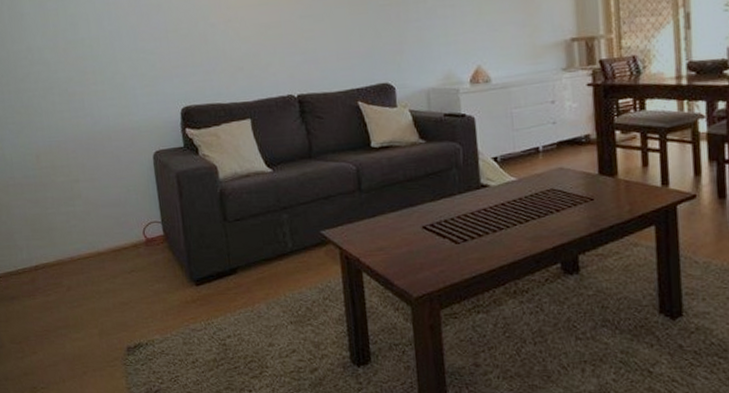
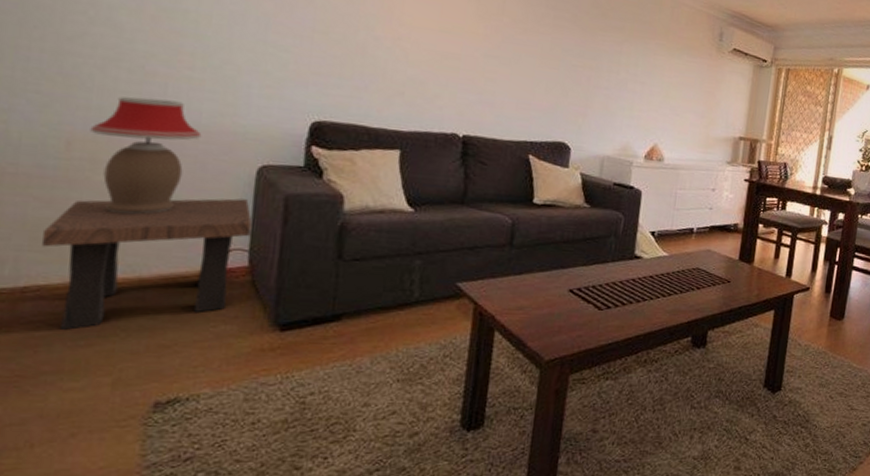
side table: none [37,181,160,295] -> present [41,198,253,330]
table lamp: none [47,111,113,205] -> present [90,96,202,215]

